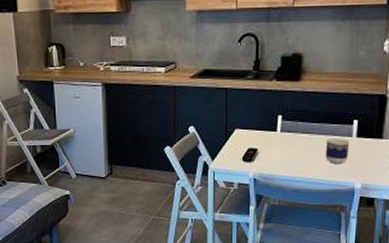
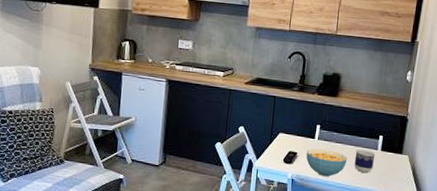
cereal bowl: none [268,142,316,173] -> present [306,148,347,177]

